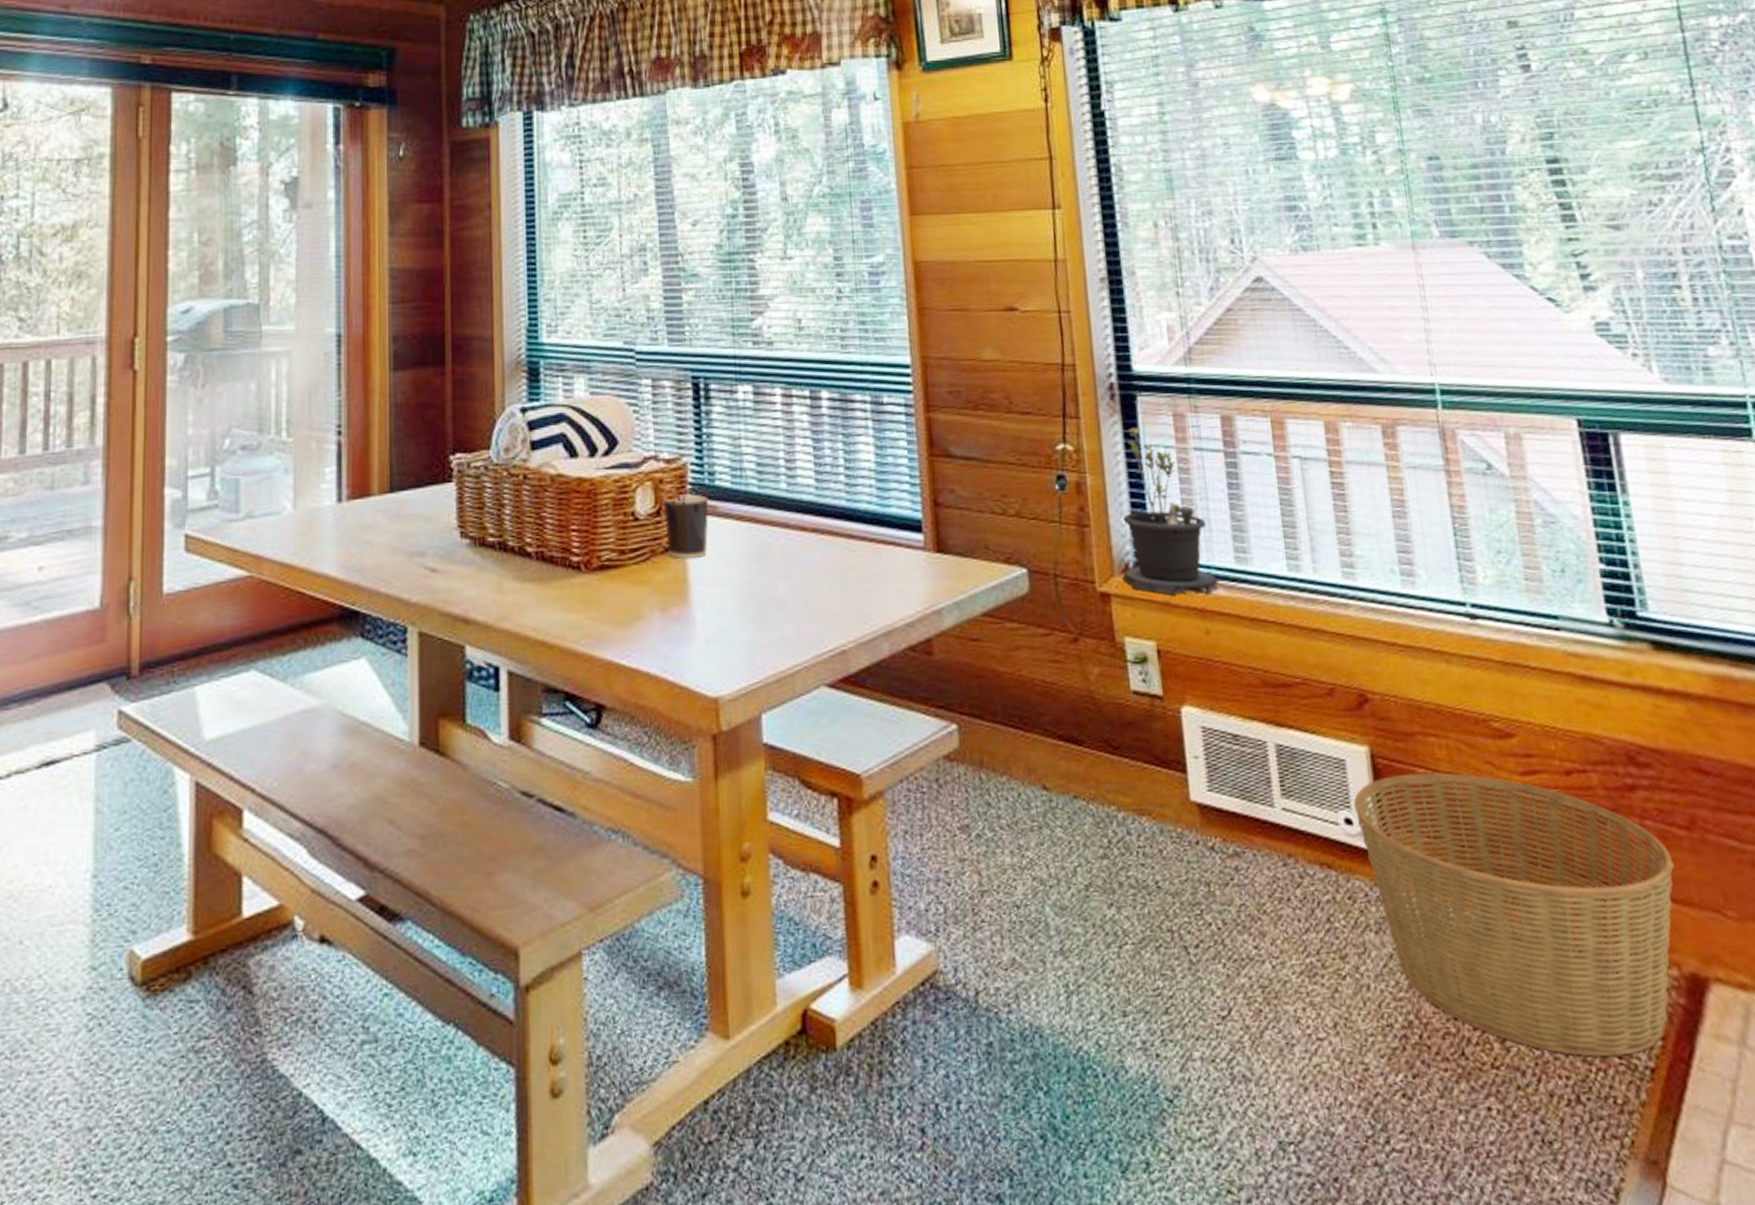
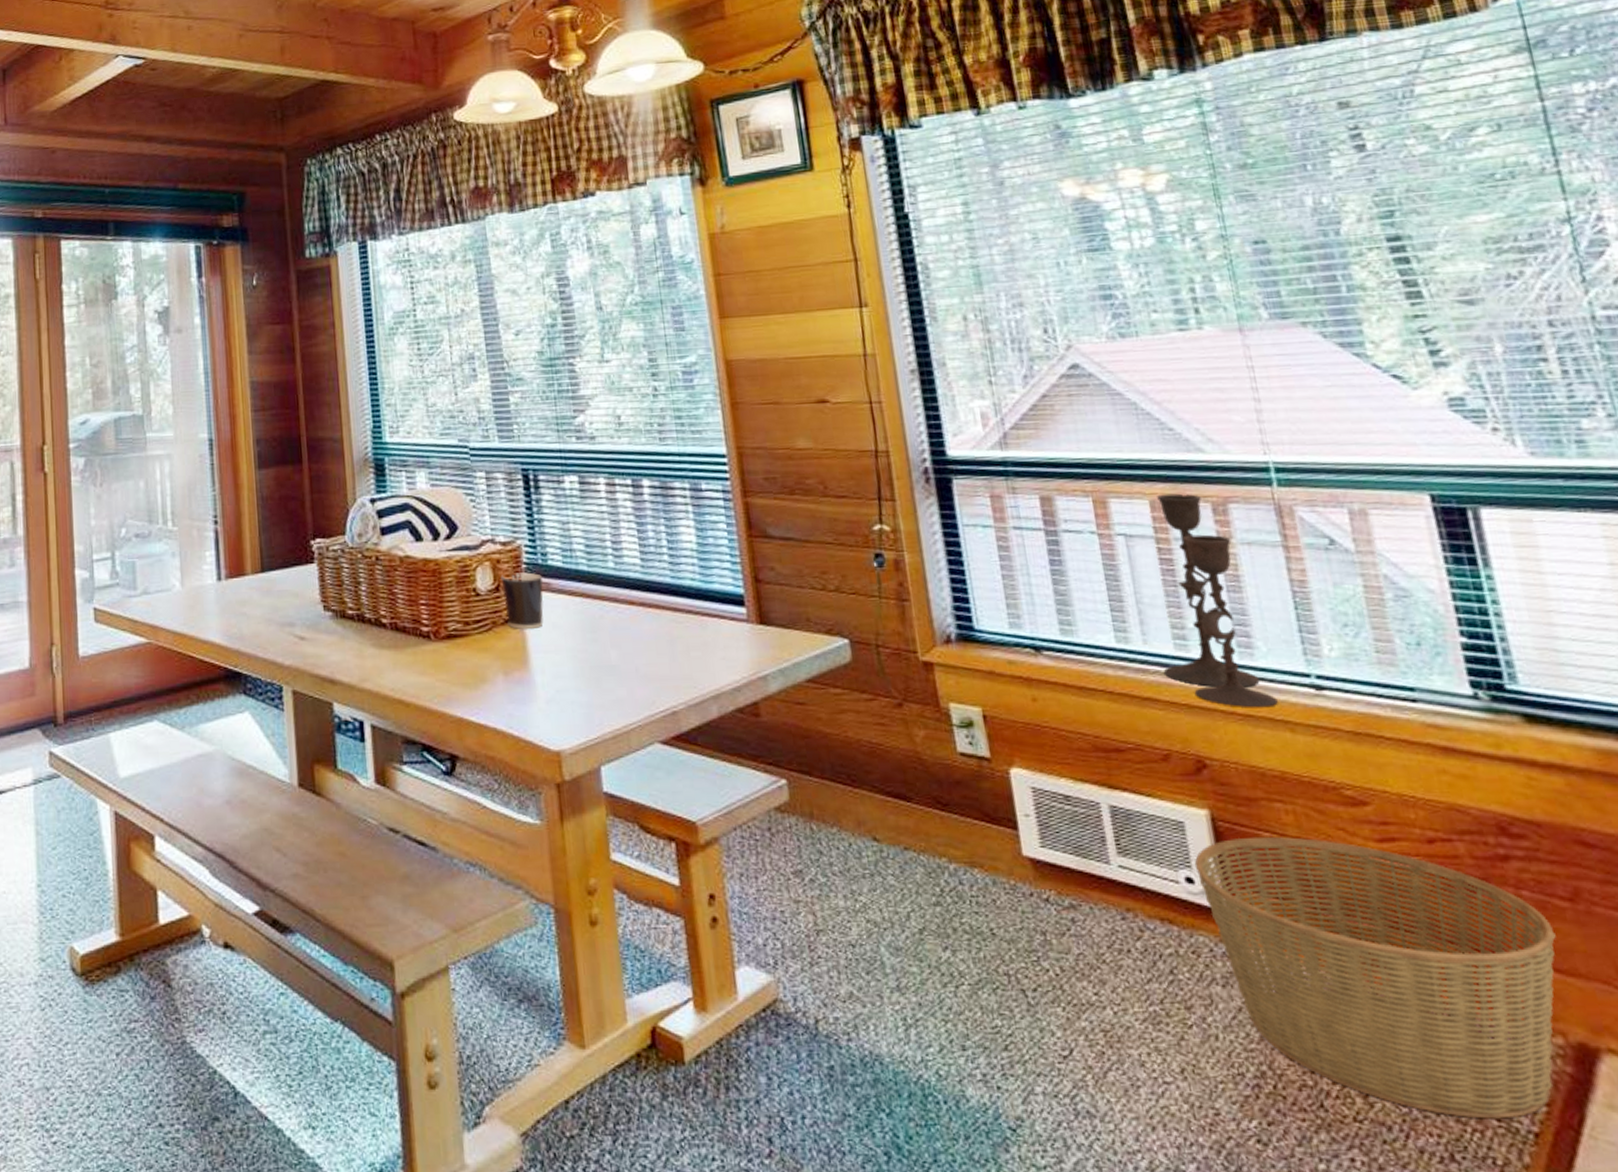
potted plant: present [1122,427,1219,595] -> none [942,508,1045,665]
candlestick: none [1331,414,1436,639] -> present [1157,493,1278,708]

